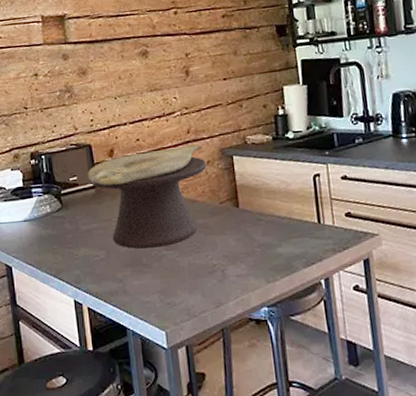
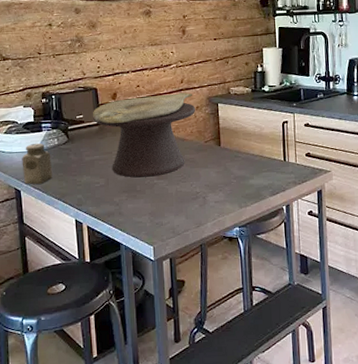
salt shaker: none [11,211,47,260] -> present [22,143,53,184]

